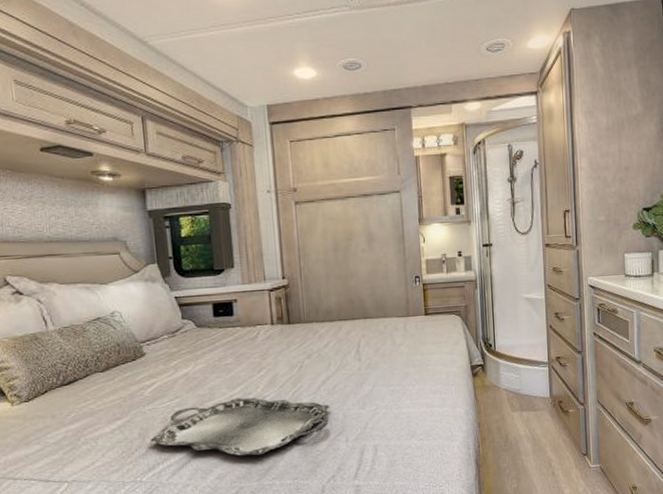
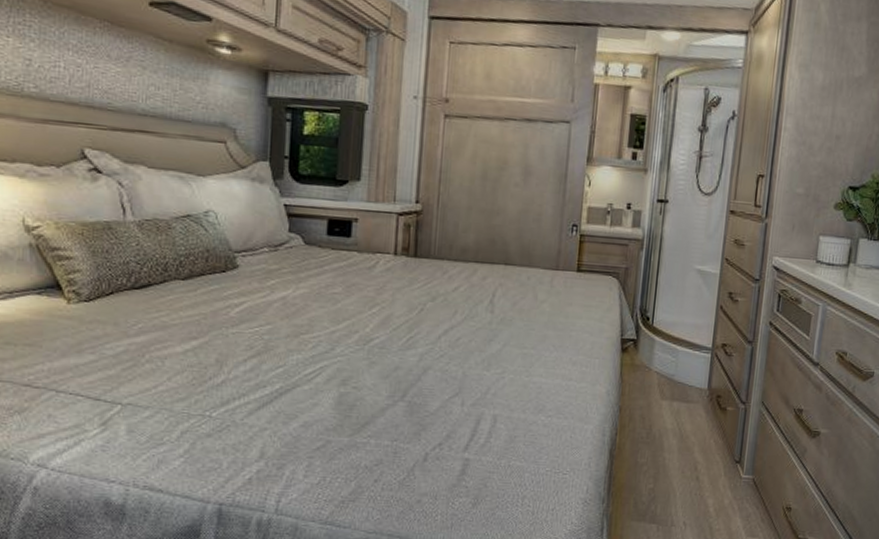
serving tray: present [150,397,330,456] -> none [228,335,449,407]

